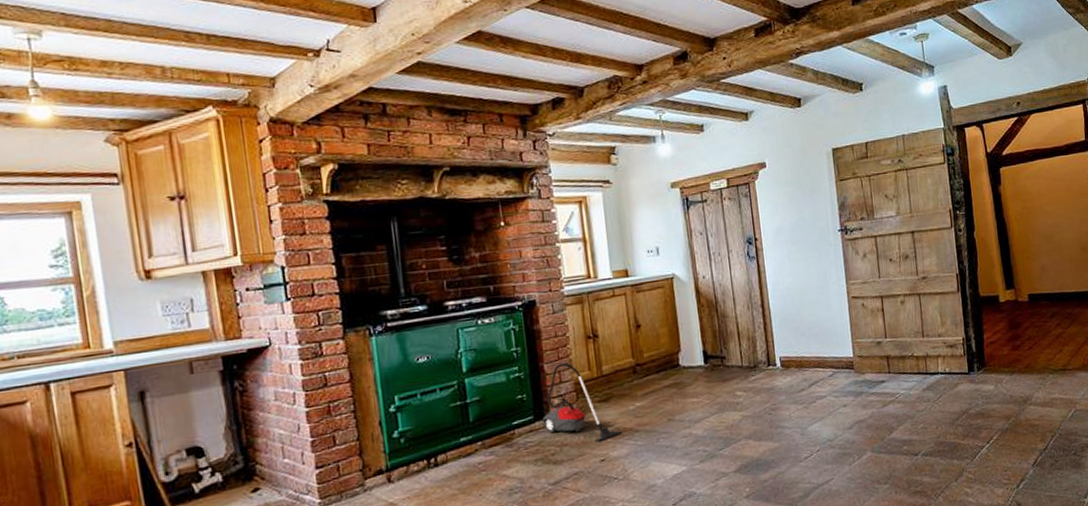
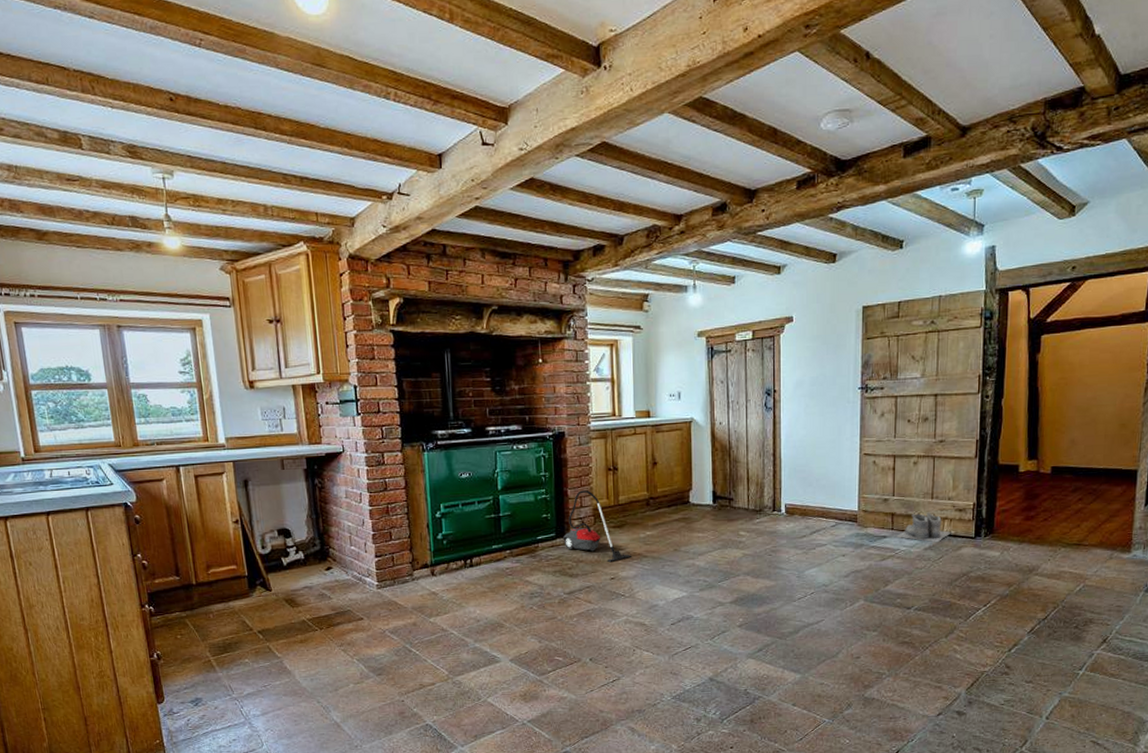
boots: none [894,351,946,383] -> present [896,512,951,543]

